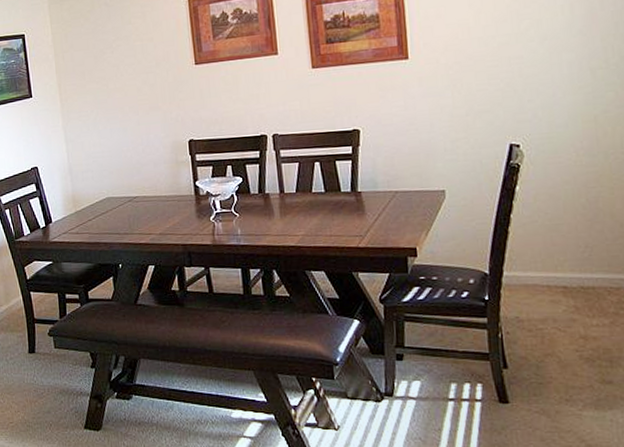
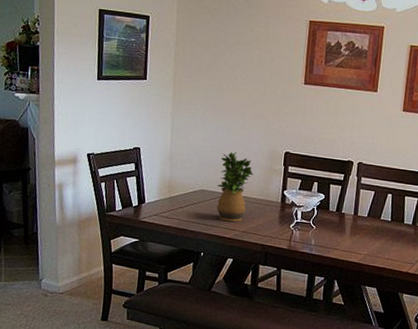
potted plant: none [121,151,159,227] -> present [217,152,254,222]

